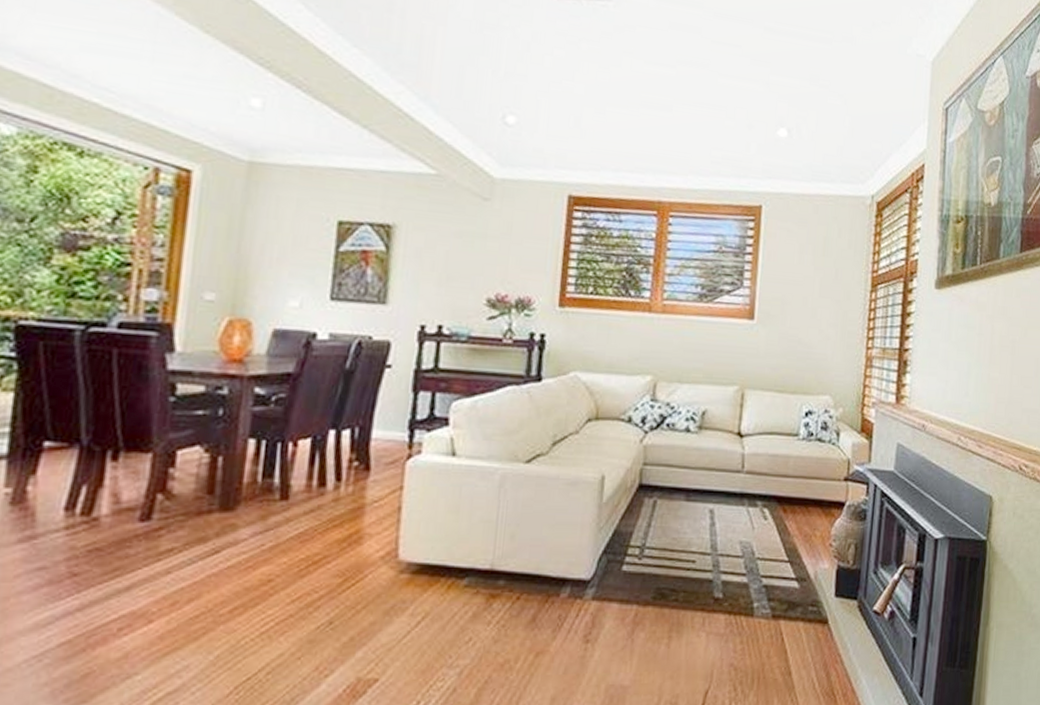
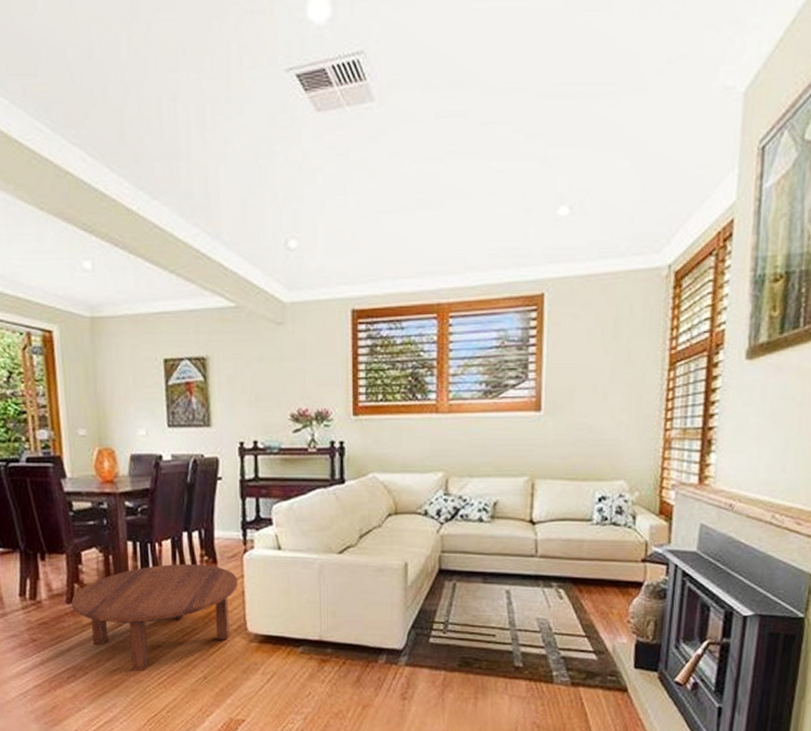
coffee table: none [147,470,395,616] -> present [72,564,238,671]

